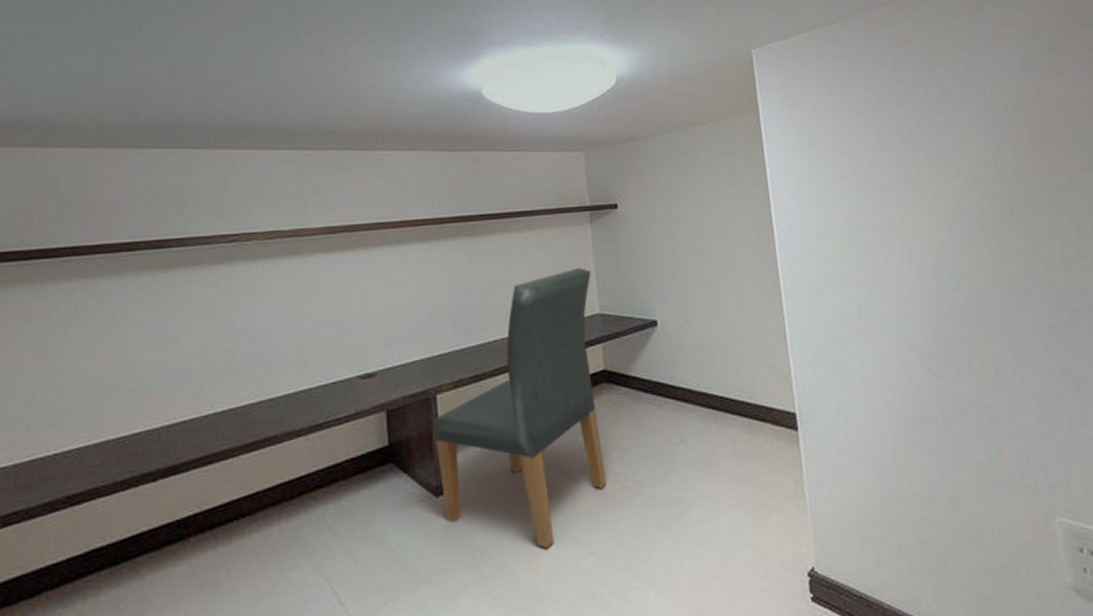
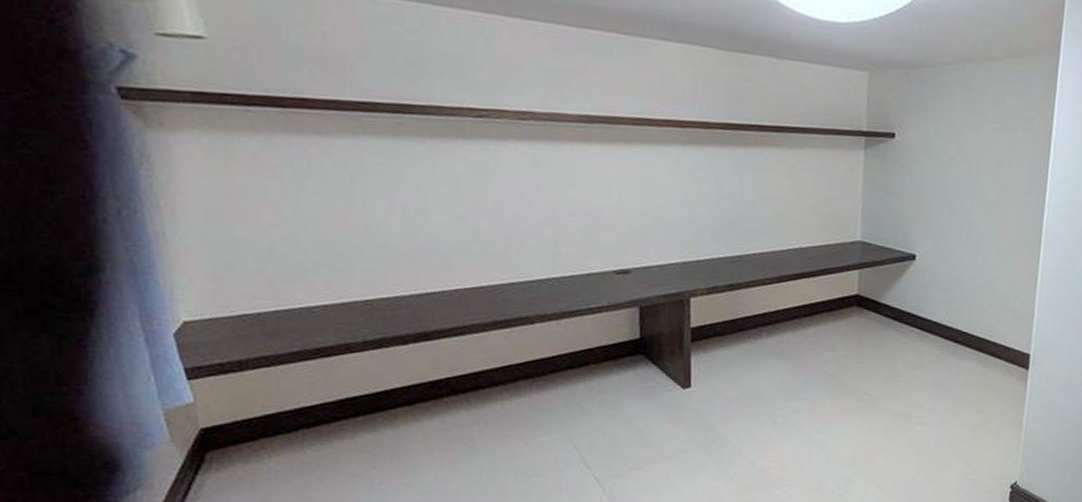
dining chair: present [433,268,606,548] -> none [685,193,858,442]

